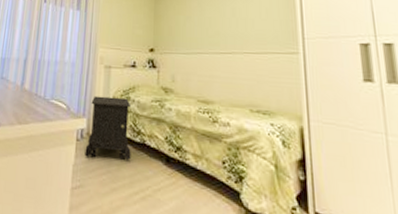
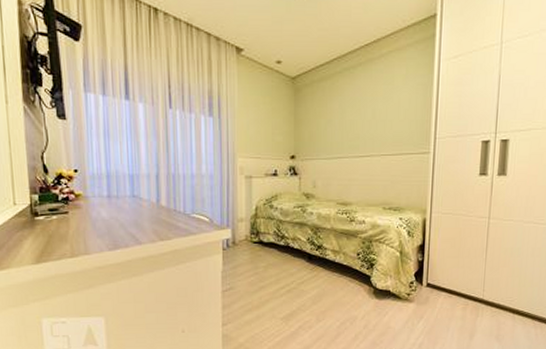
nightstand: present [85,95,132,160] -> none [232,206,276,263]

